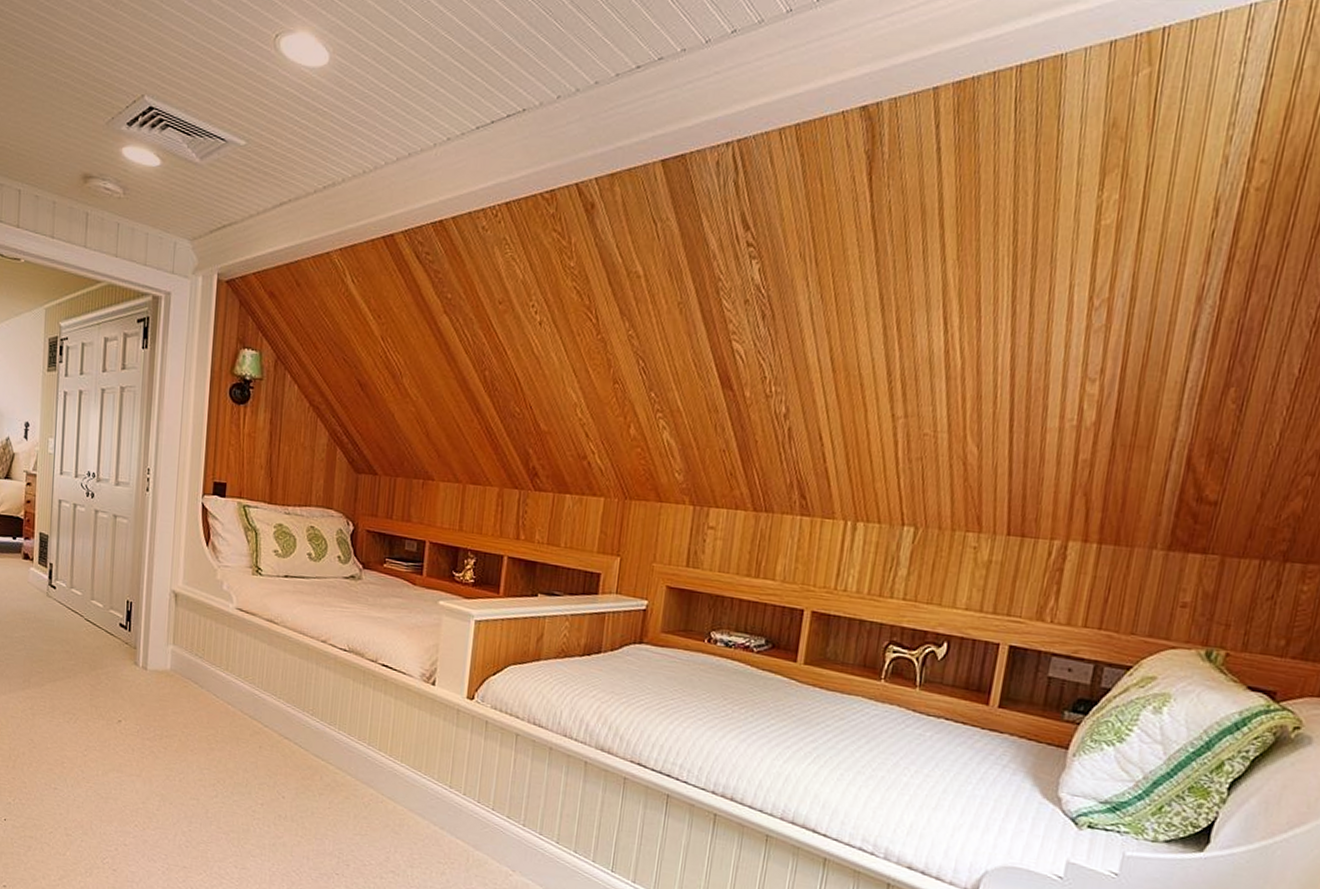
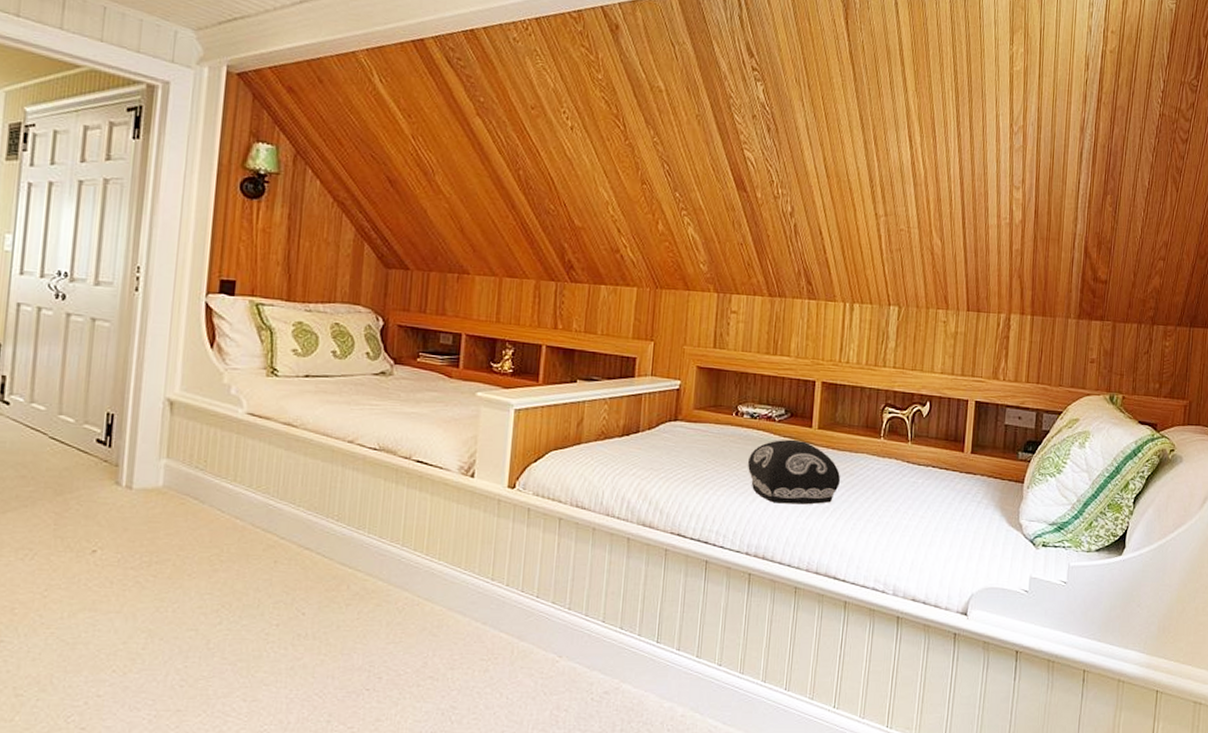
cushion: none [719,672,828,748] -> present [748,439,841,505]

